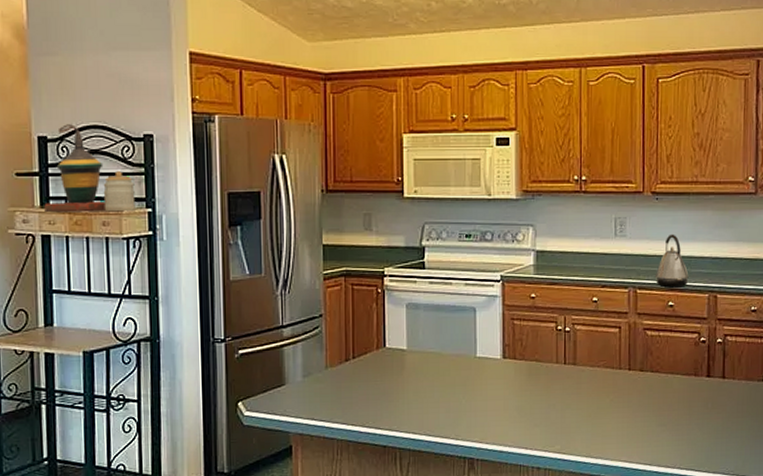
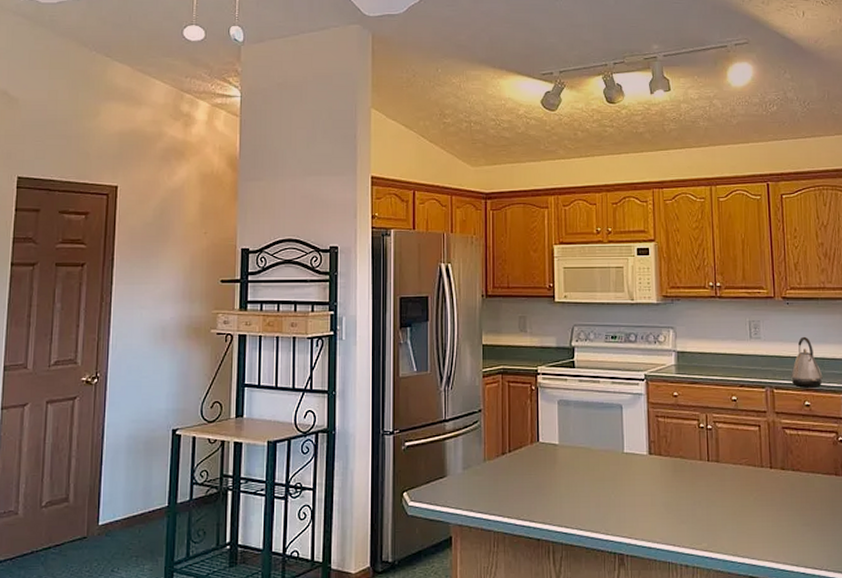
decorative basket: present [44,124,105,213] -> none [243,238,295,315]
jar: present [103,171,135,212] -> none [293,278,320,314]

